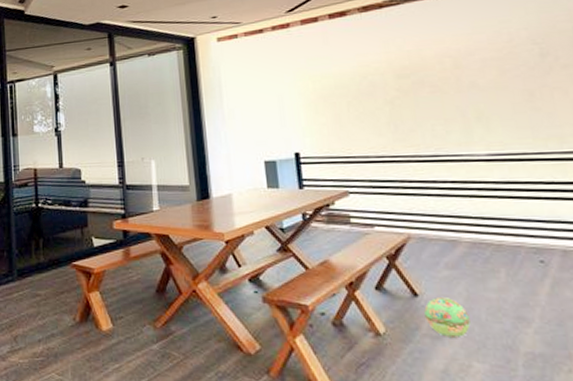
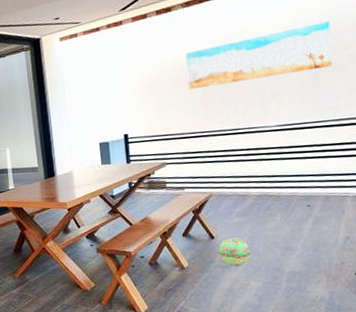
wall art: none [366,35,549,105] -> present [186,21,332,90]

